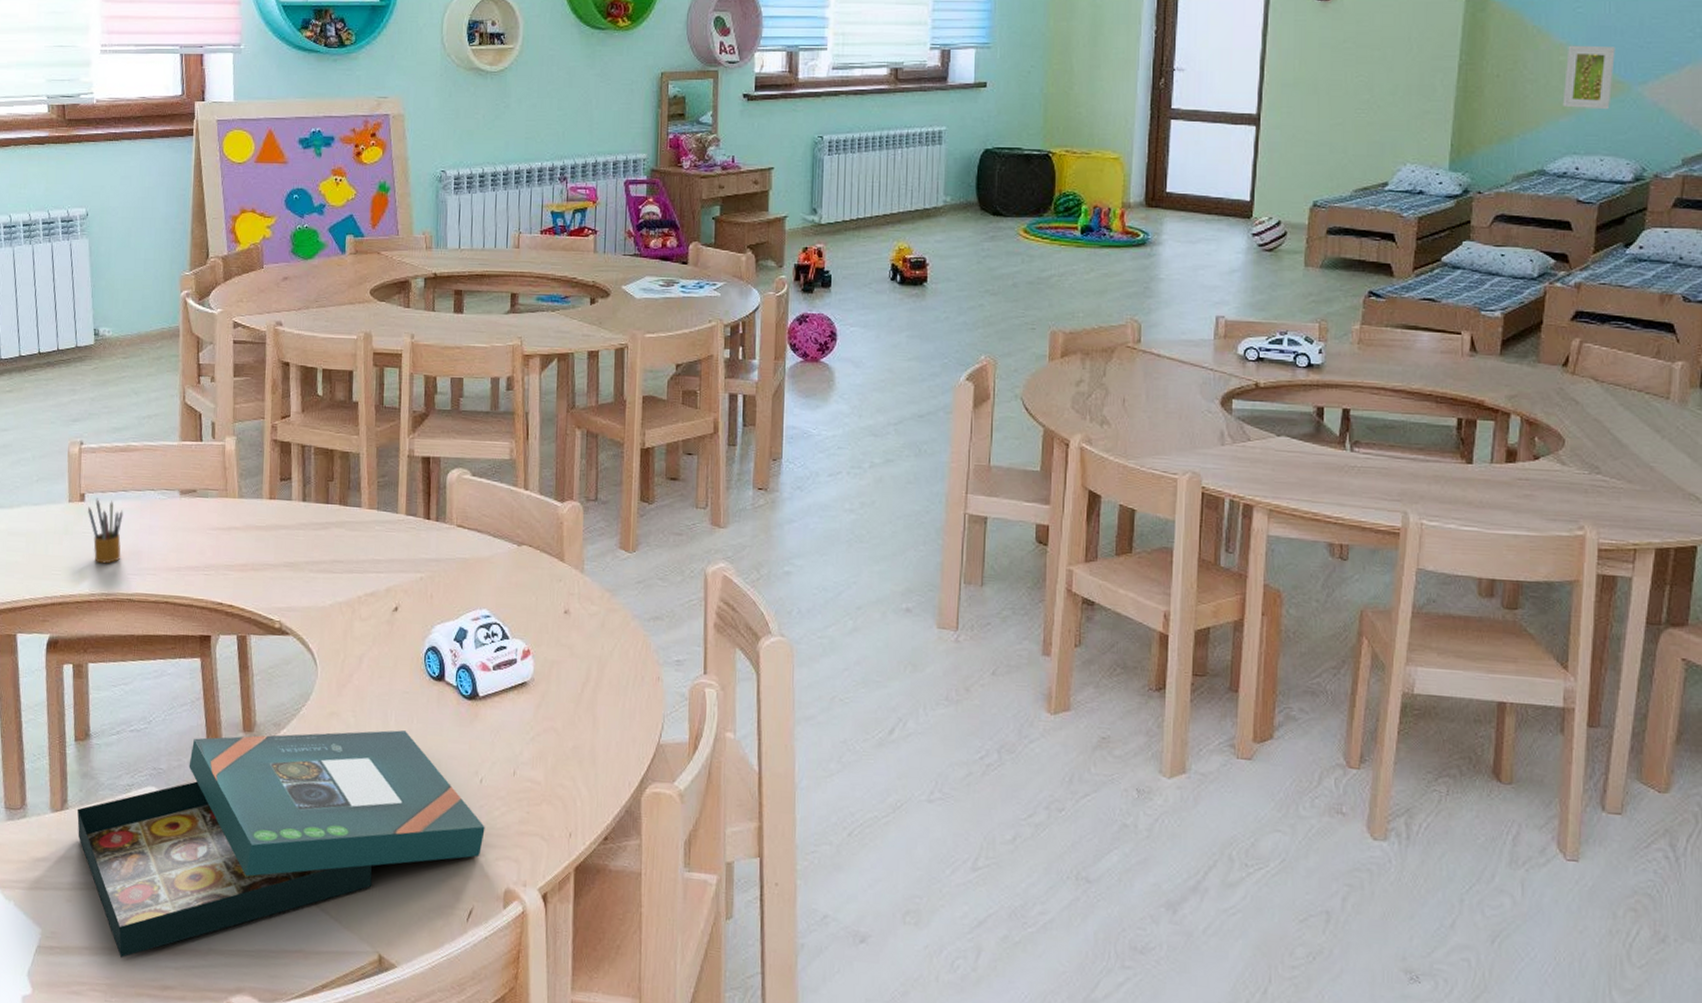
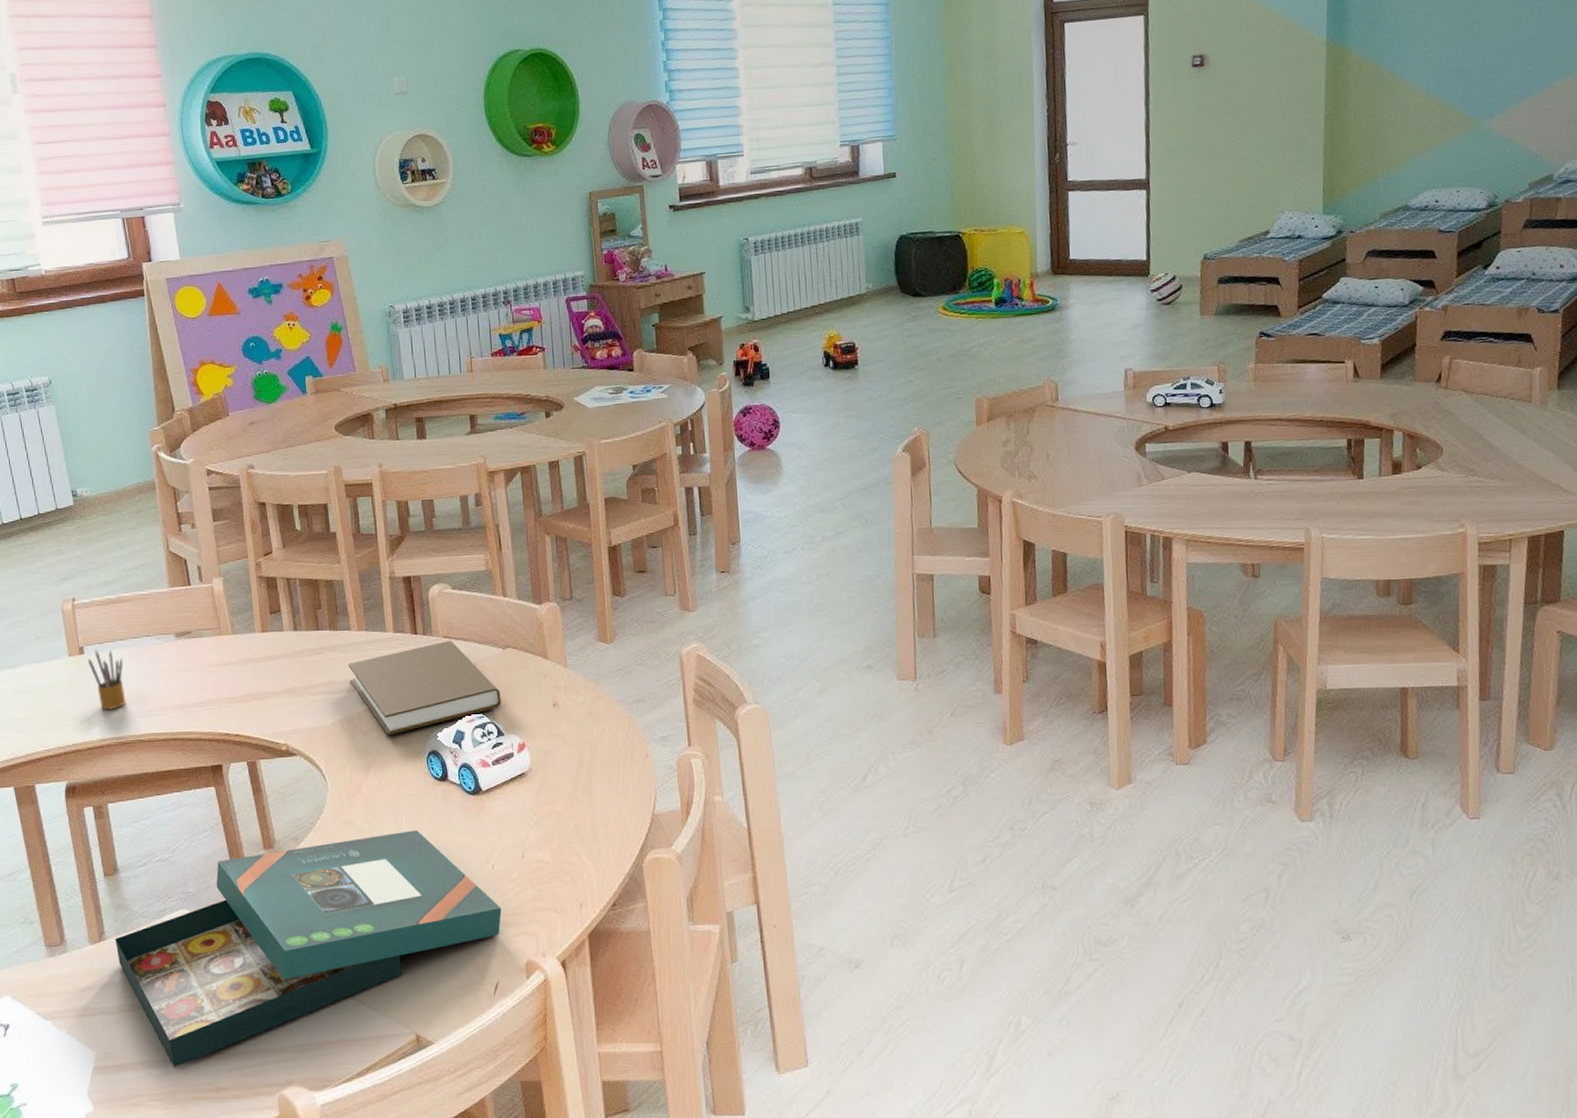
book: none [354,530,510,625] -> present [348,640,501,736]
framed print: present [1562,45,1615,110] -> none [1419,86,1464,146]

